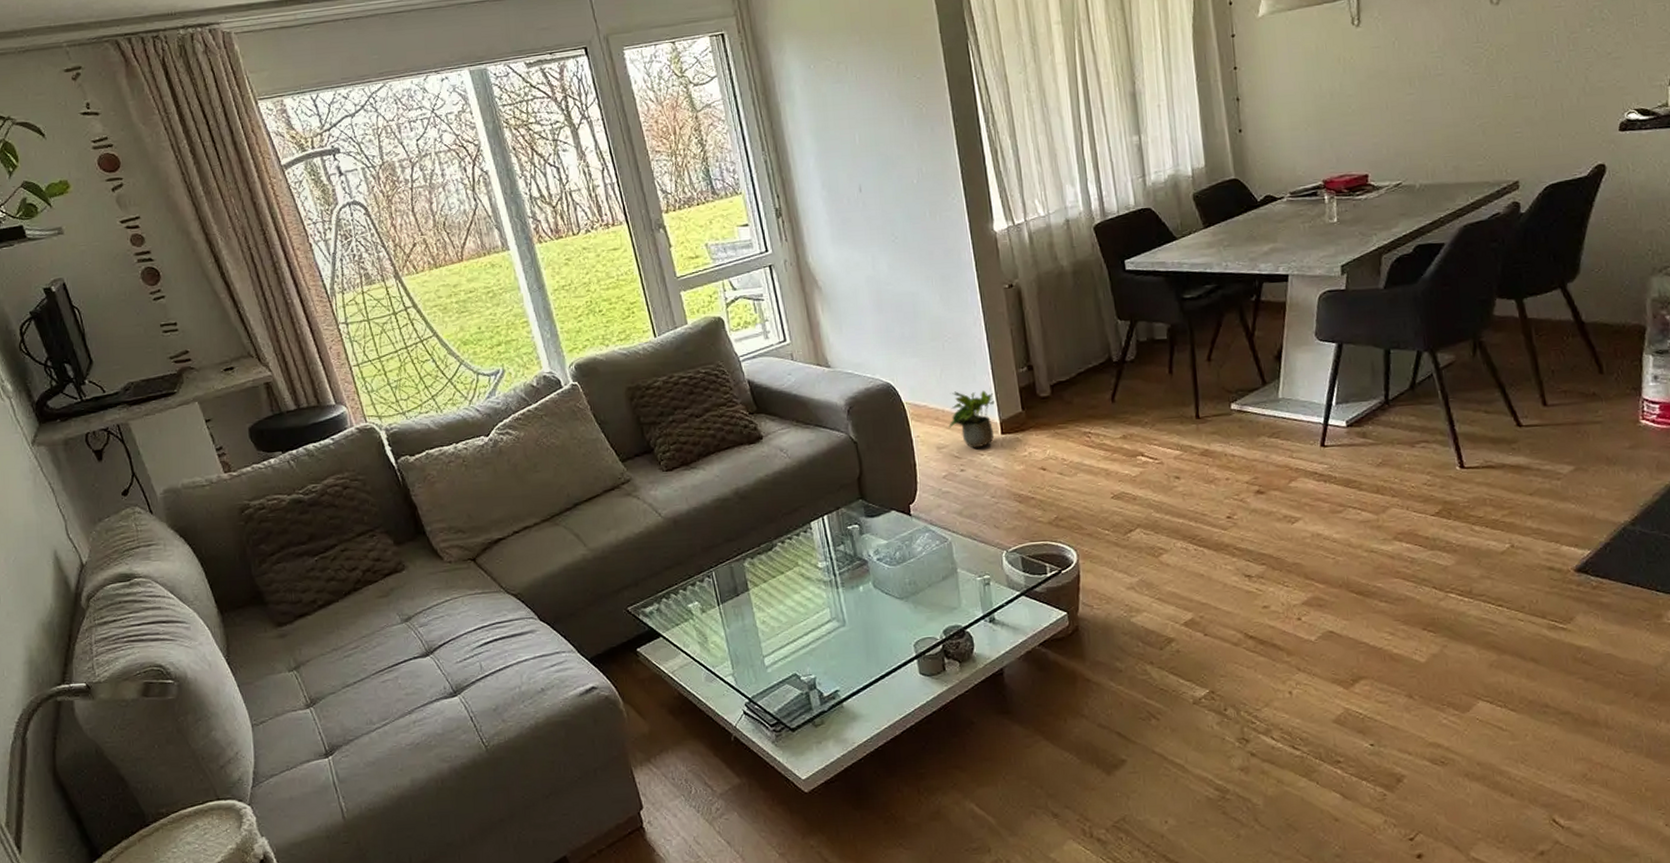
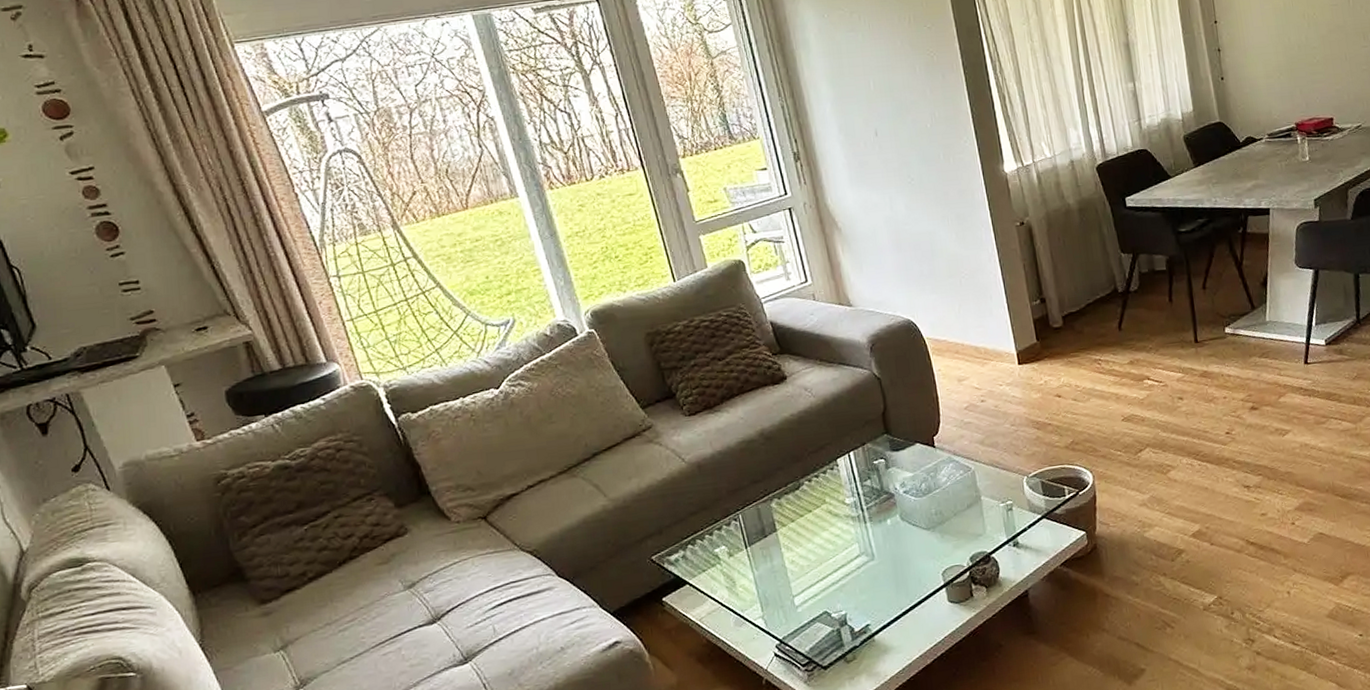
potted plant: present [949,390,995,449] -> none [968,323,1011,380]

